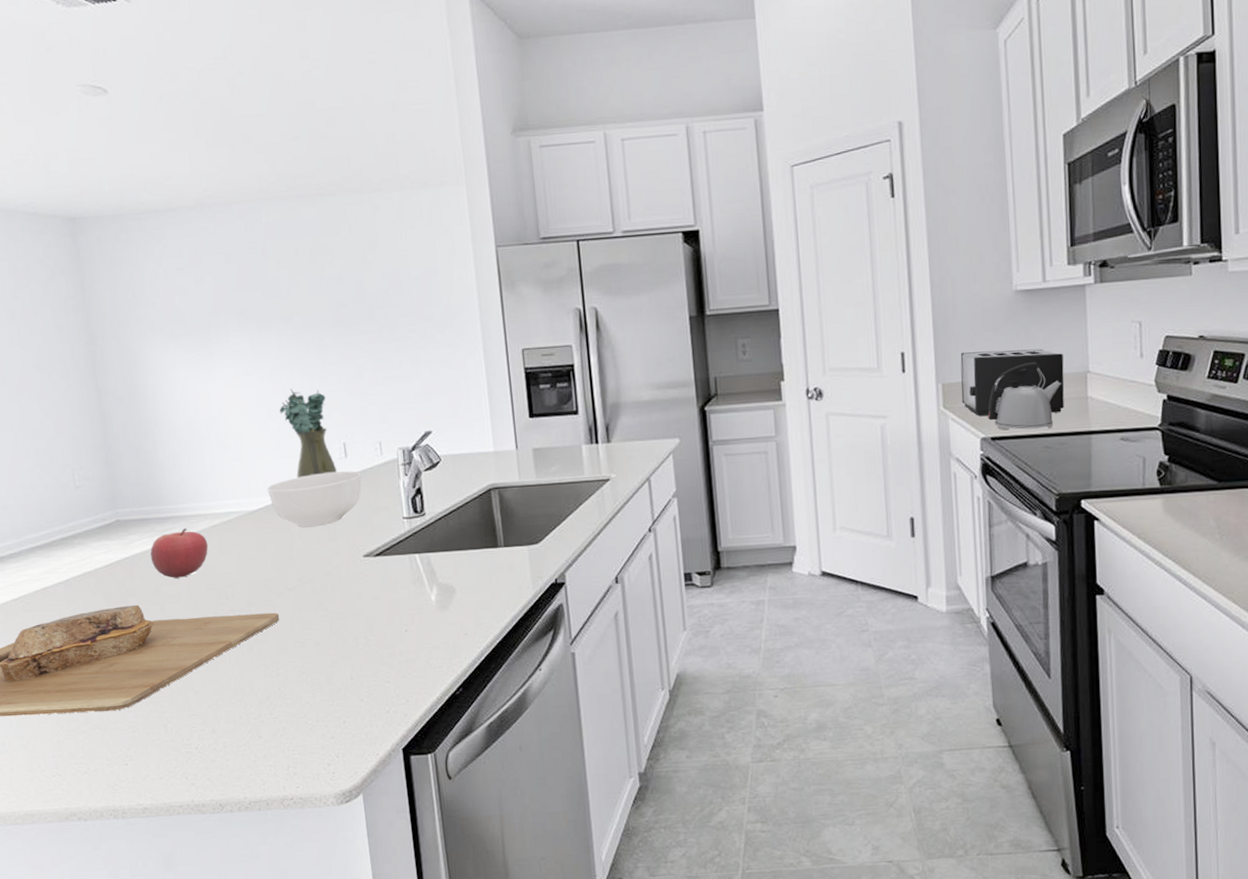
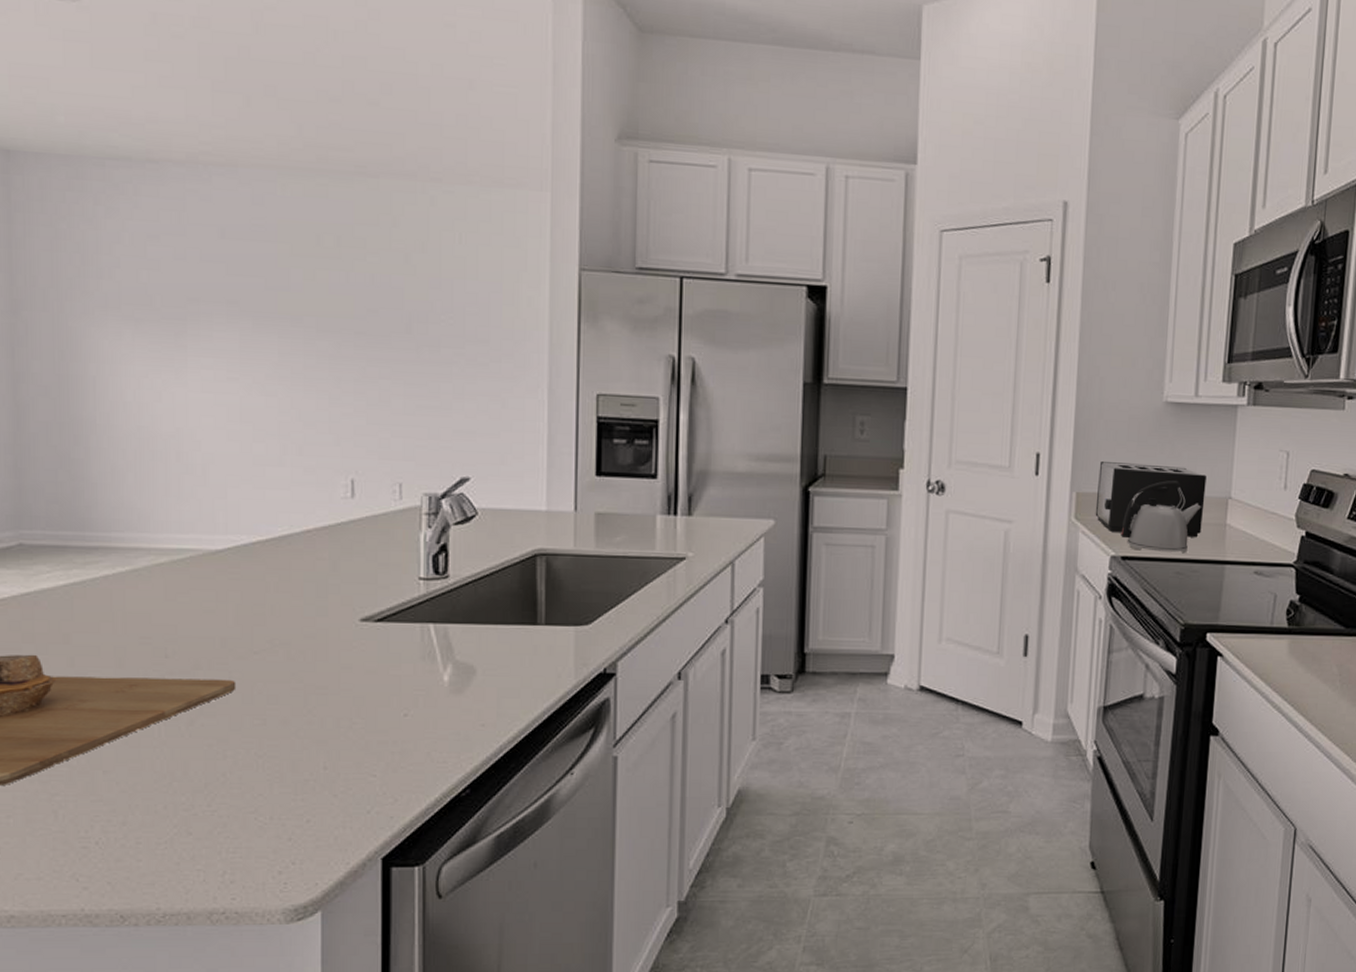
fruit: present [150,527,209,578] -> none [62,562,148,625]
bowl: present [267,471,362,528] -> none [240,513,370,578]
vase: present [279,389,338,478] -> none [270,405,339,517]

